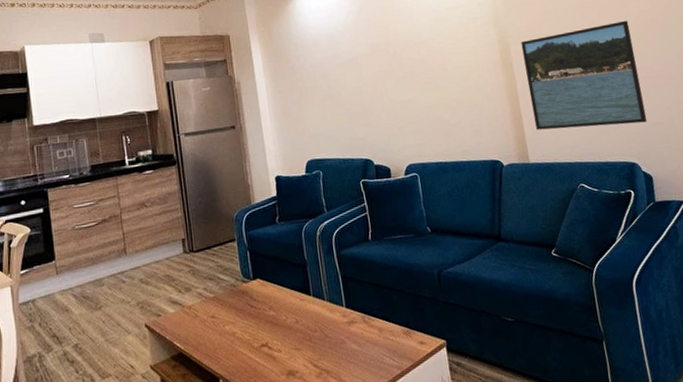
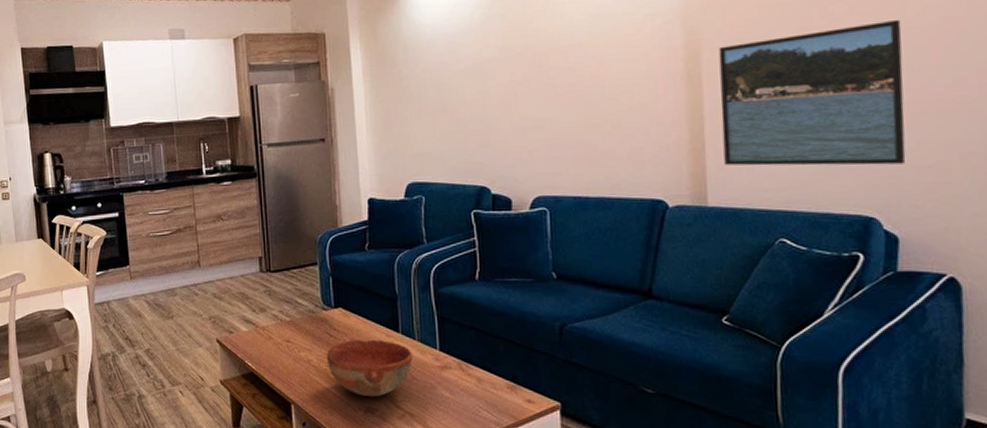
bowl: none [248,304,324,361] -> present [326,340,412,398]

